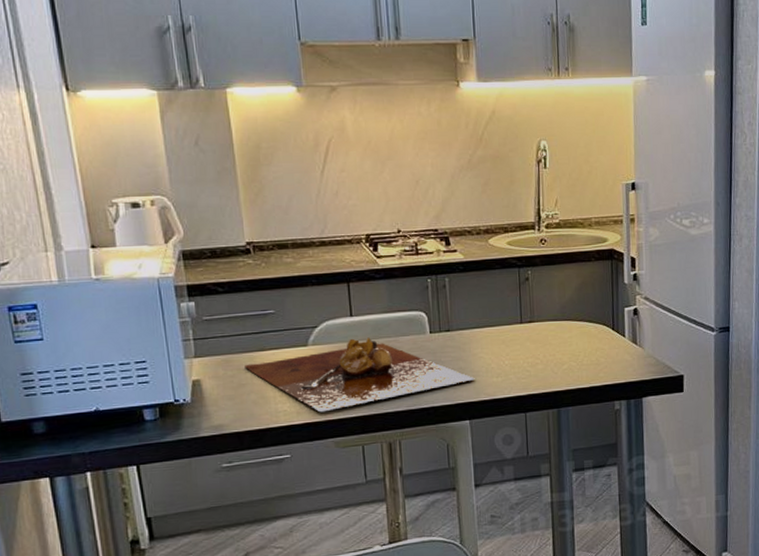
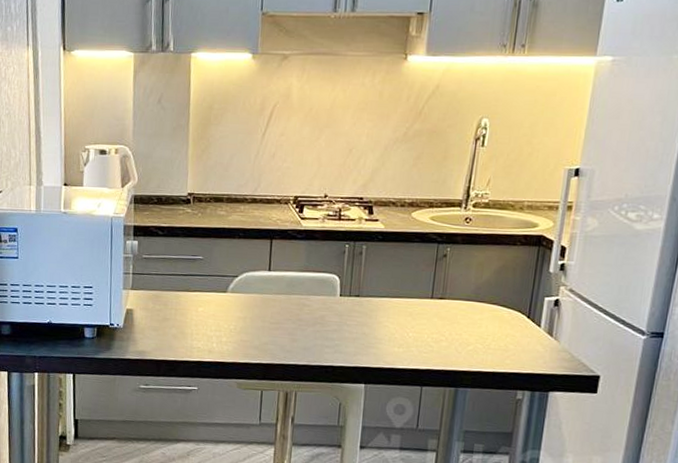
cutting board: present [245,337,475,413] -> none [171,291,377,355]

